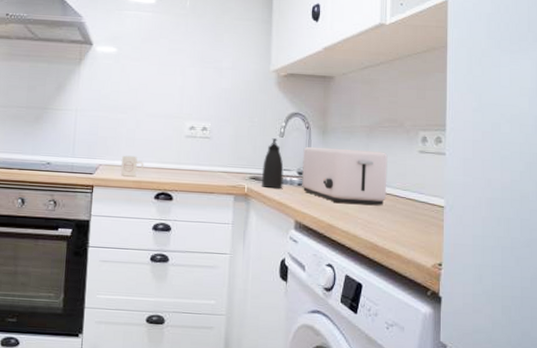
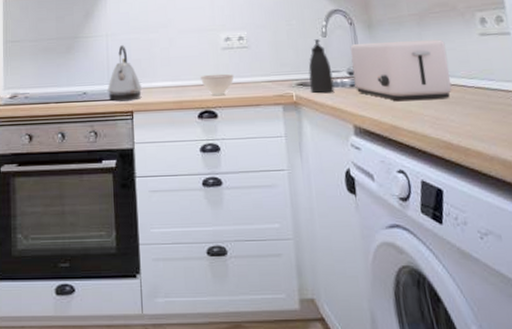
kettle: none [70,120,105,176] -> present [107,44,143,102]
mug: present [120,155,144,177] -> none [158,75,183,98]
bowl: none [162,159,193,181] -> present [201,73,234,97]

